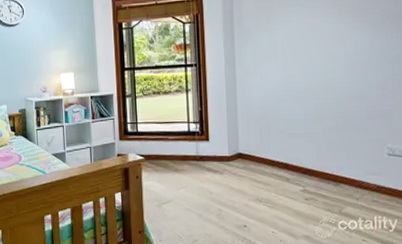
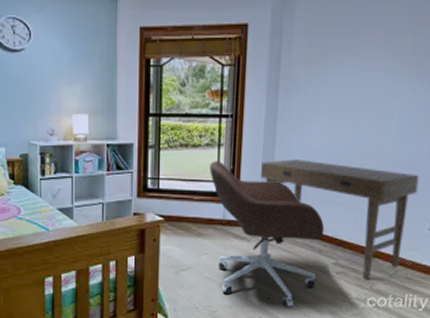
office chair: none [180,104,290,234] -> present [210,161,325,308]
desk: none [225,98,372,205] -> present [260,159,419,280]

